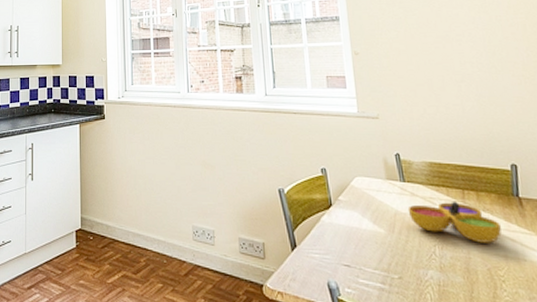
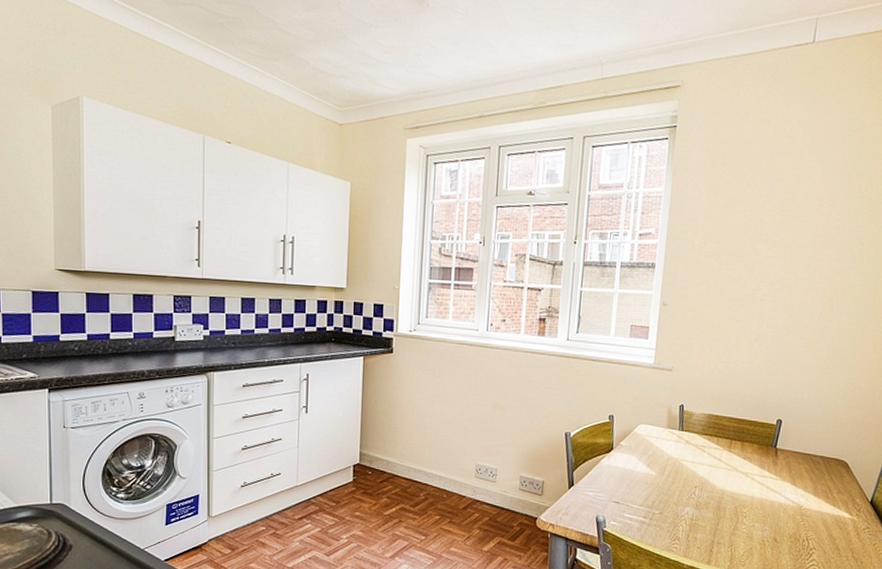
decorative bowl: present [407,201,502,243] -> none [680,449,755,486]

